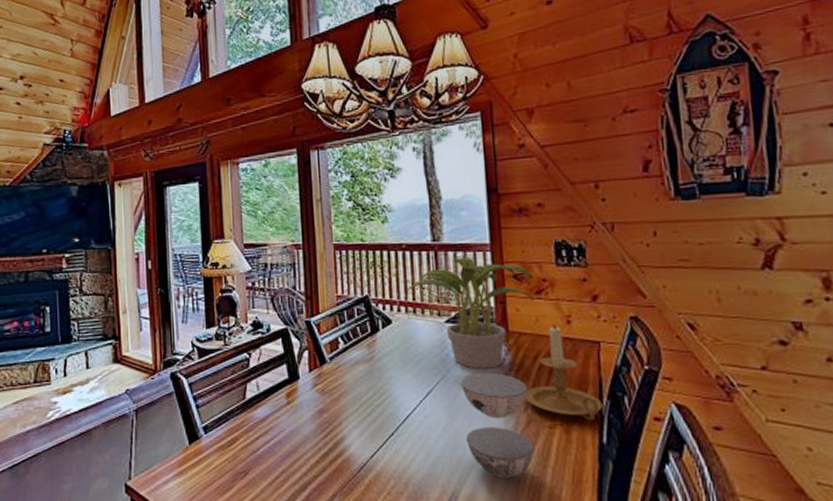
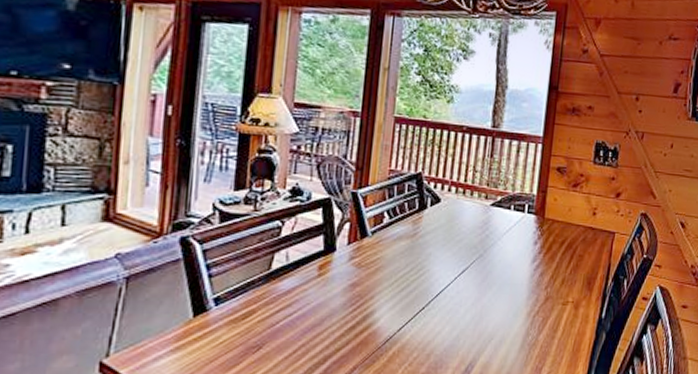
potted plant: present [407,257,535,369] -> none [461,145,574,251]
bowl: present [461,373,535,479] -> none [491,254,552,349]
candle holder: present [524,324,603,421] -> none [547,215,607,299]

